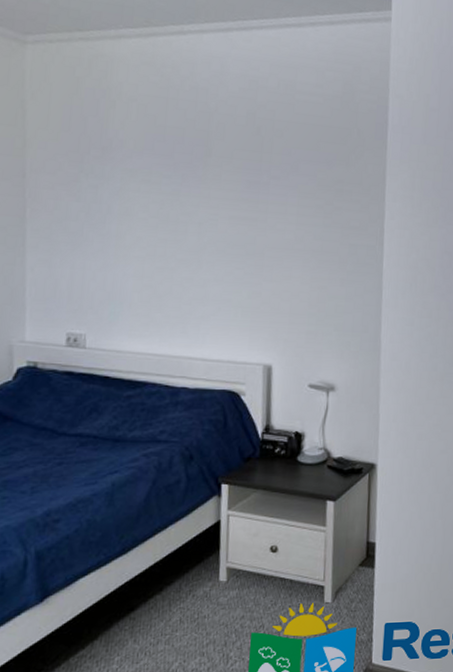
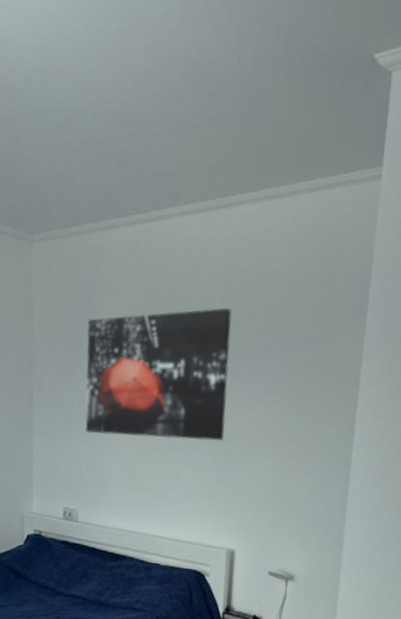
wall art: none [93,123,259,254] -> present [85,308,232,441]

